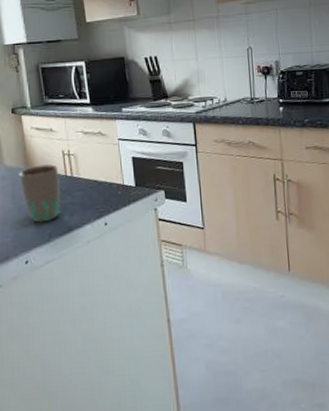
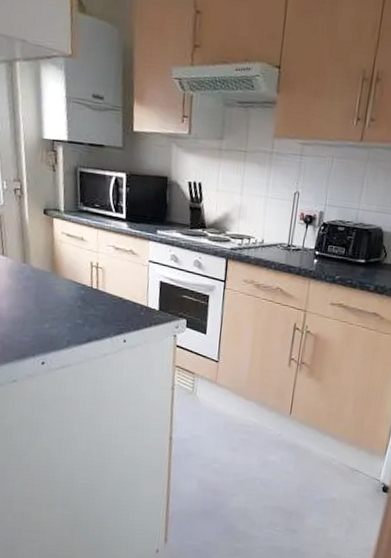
mug: present [19,163,61,223] -> none [44,272,85,329]

